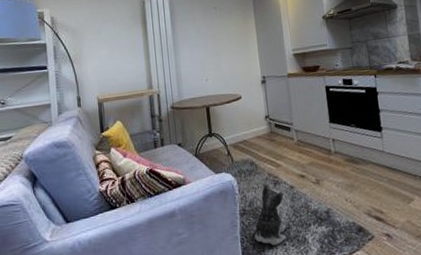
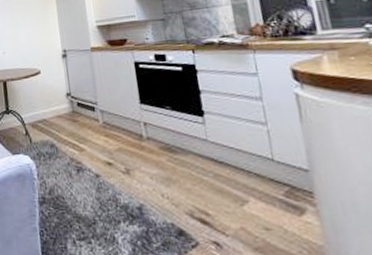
plush toy: present [254,184,286,246] -> none [55,169,91,242]

